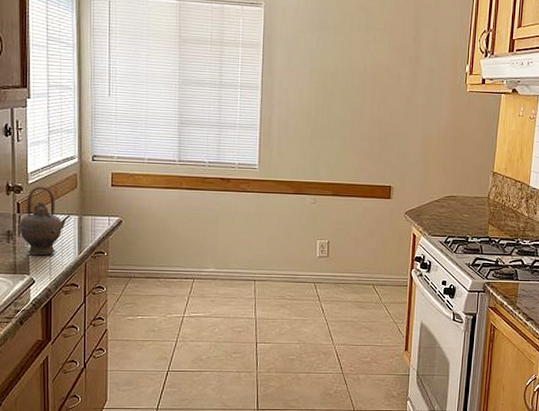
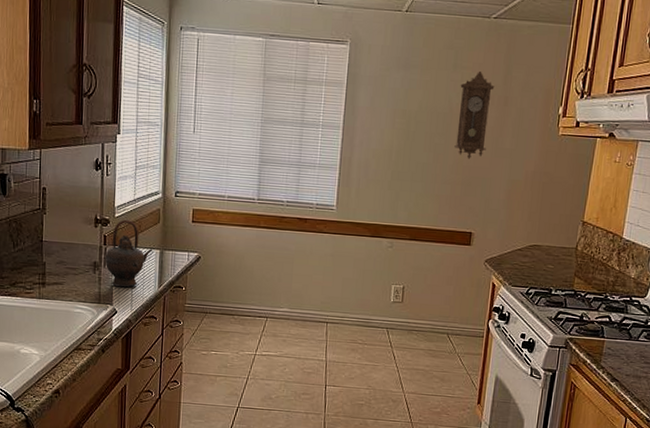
pendulum clock: none [370,32,405,116] -> present [454,70,495,159]

